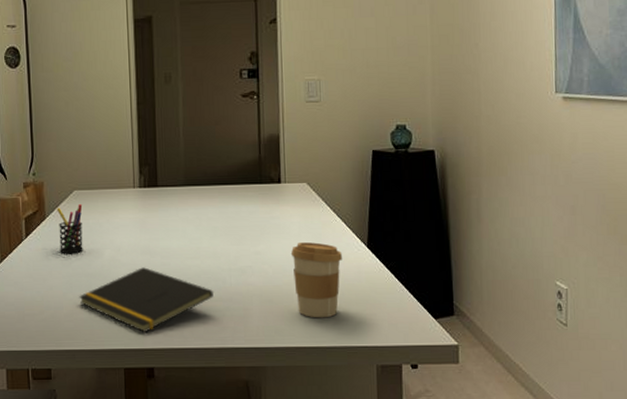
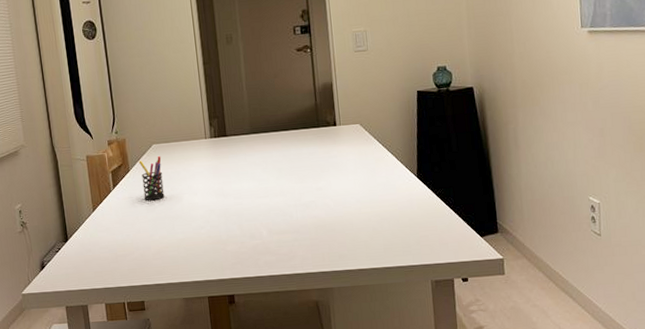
notepad: present [79,267,215,332] -> none [164,208,283,265]
coffee cup: present [290,241,342,318] -> none [349,176,395,243]

